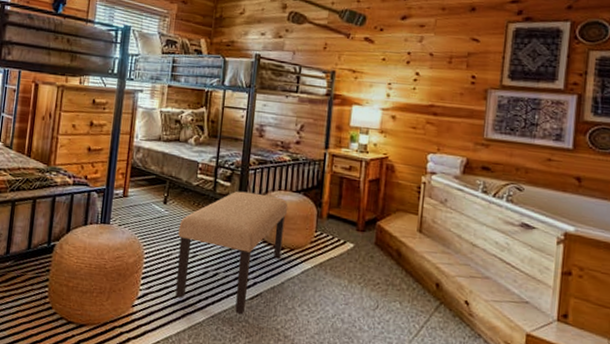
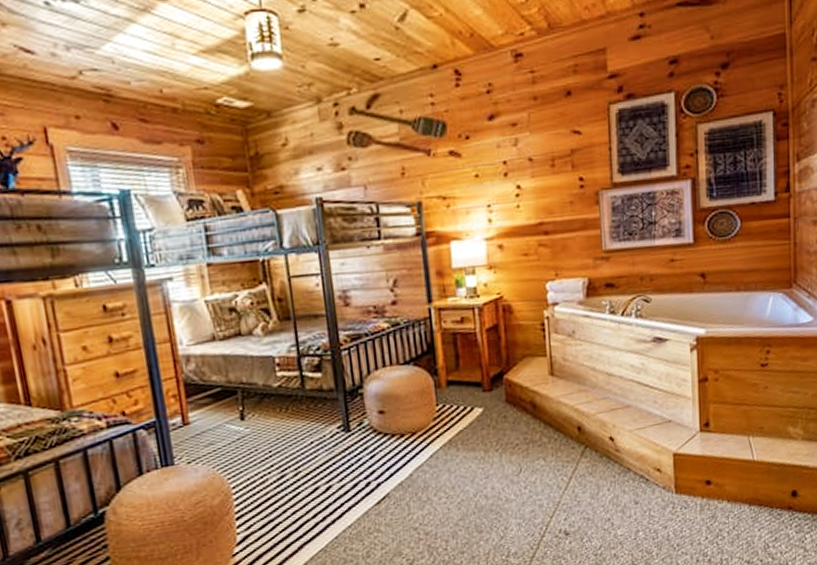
bench: present [175,191,288,315] -> none [268,375,402,529]

